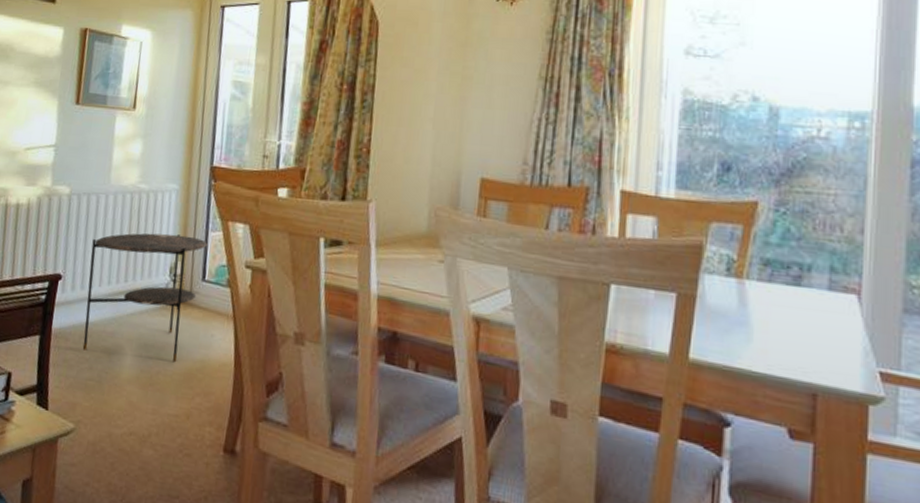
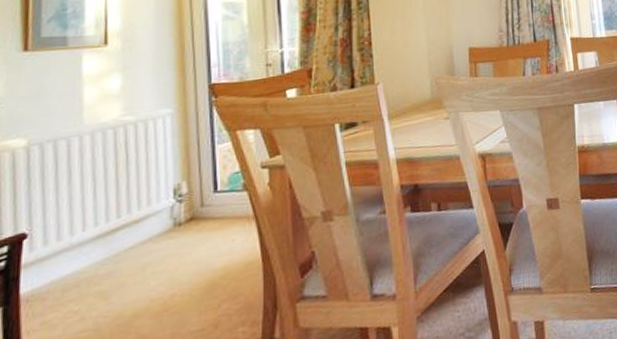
side table: present [82,233,207,363] -> none [66,153,215,305]

